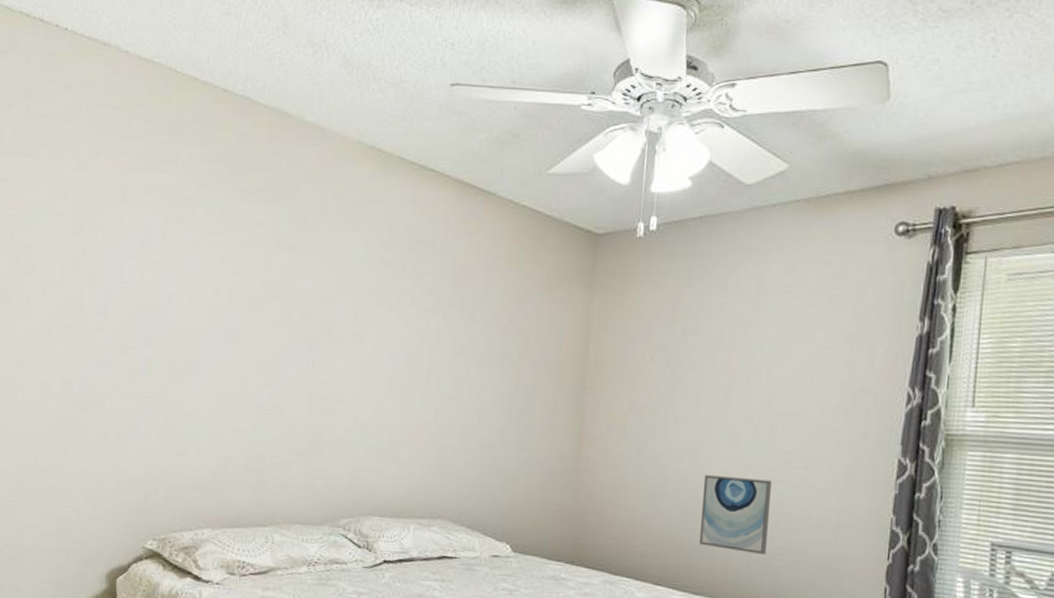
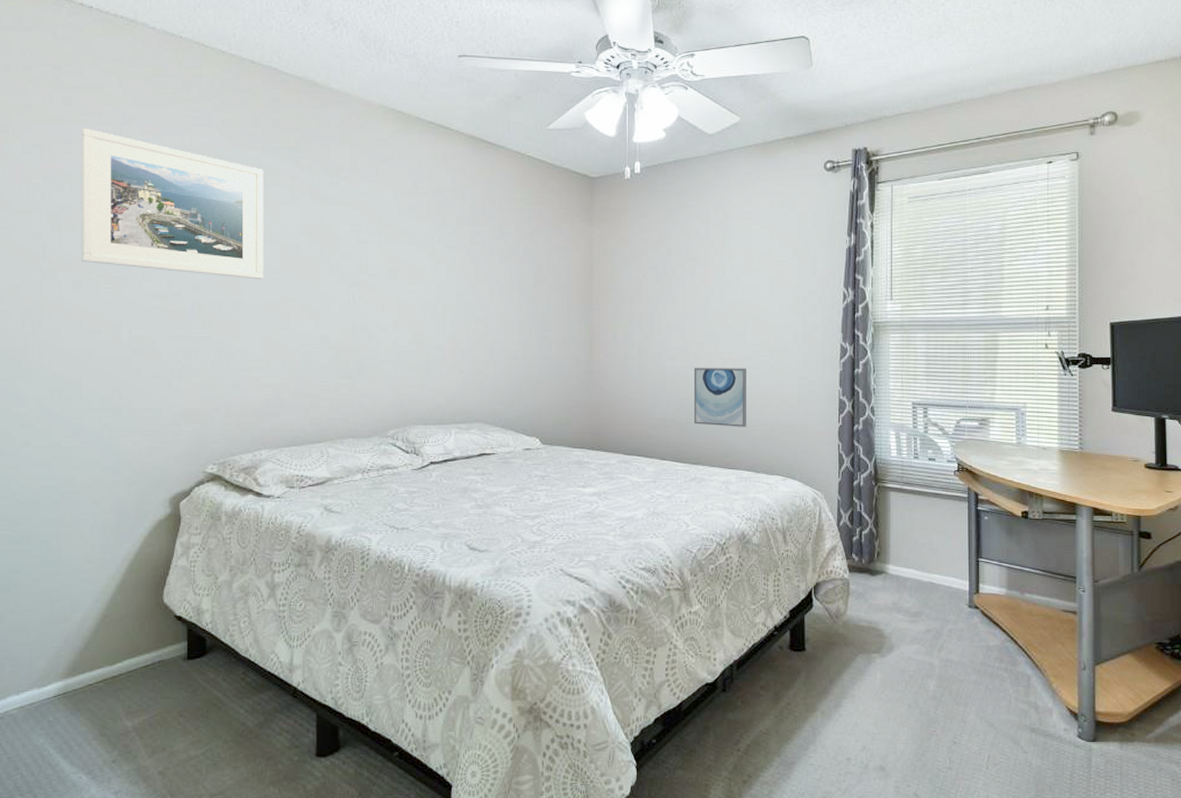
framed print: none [37,161,228,337] -> present [80,127,264,280]

